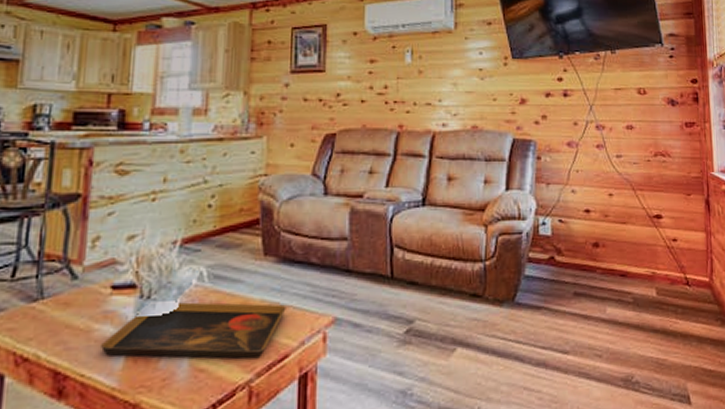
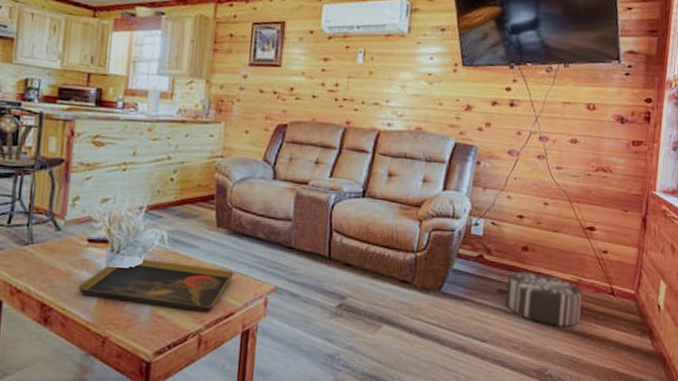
pouf: none [582,269,661,327] -> present [506,271,583,327]

